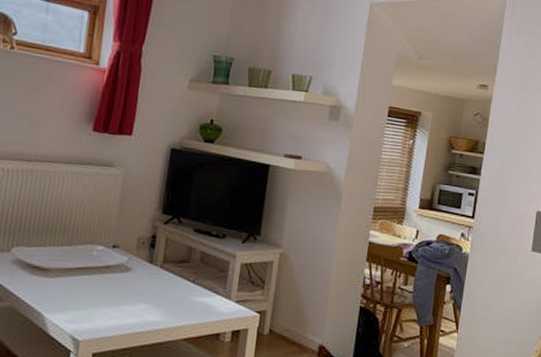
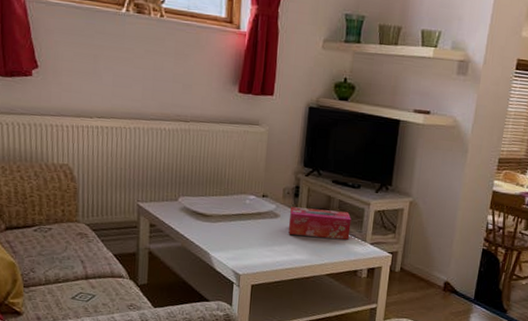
tissue box: none [141,259,215,297] -> present [288,207,352,240]

